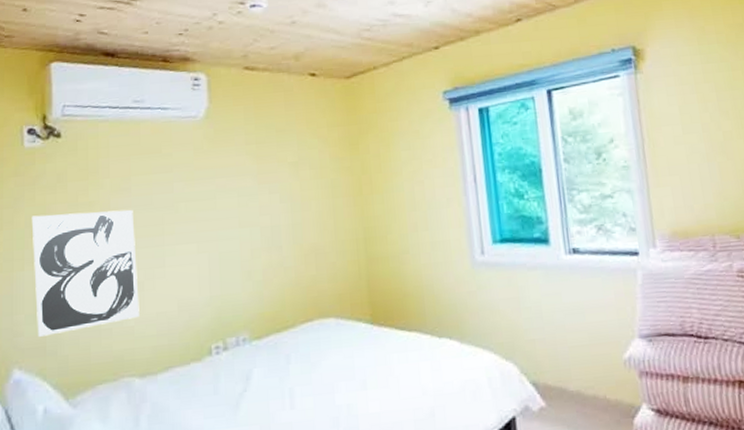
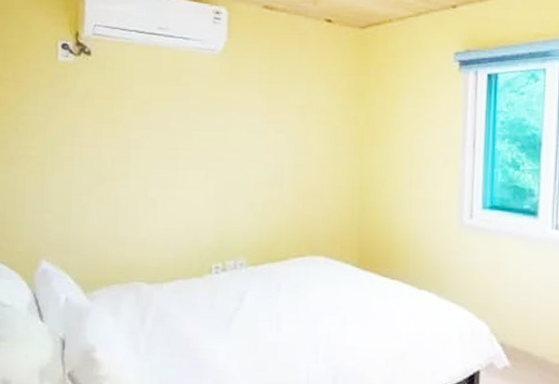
wall art: present [31,209,140,337] -> none [62,126,152,236]

